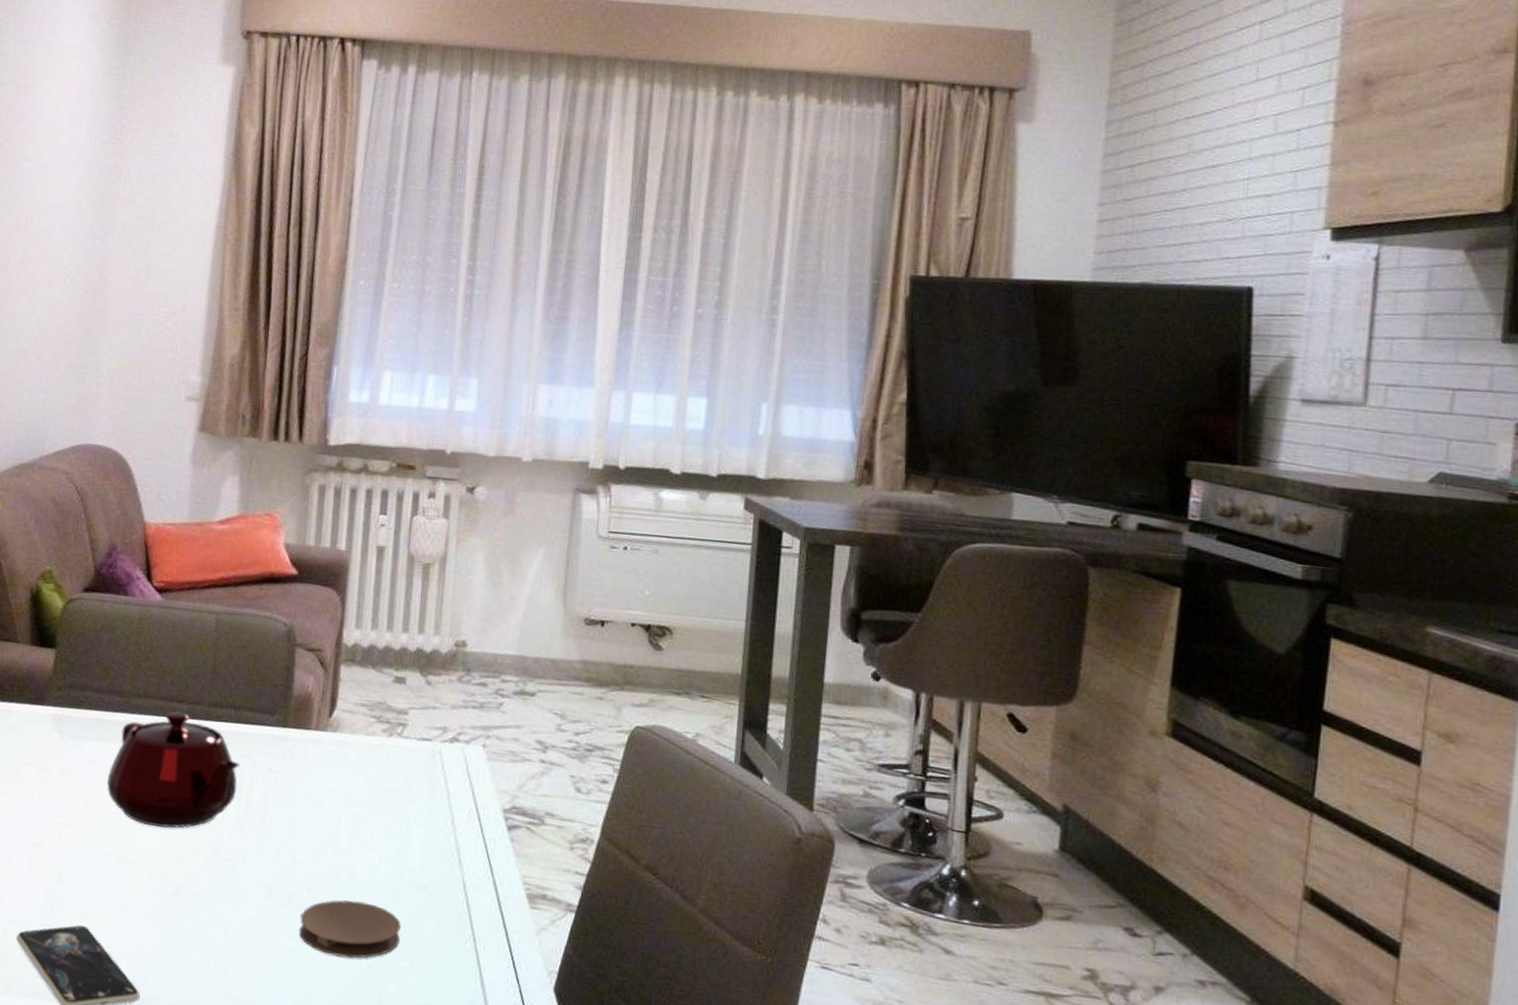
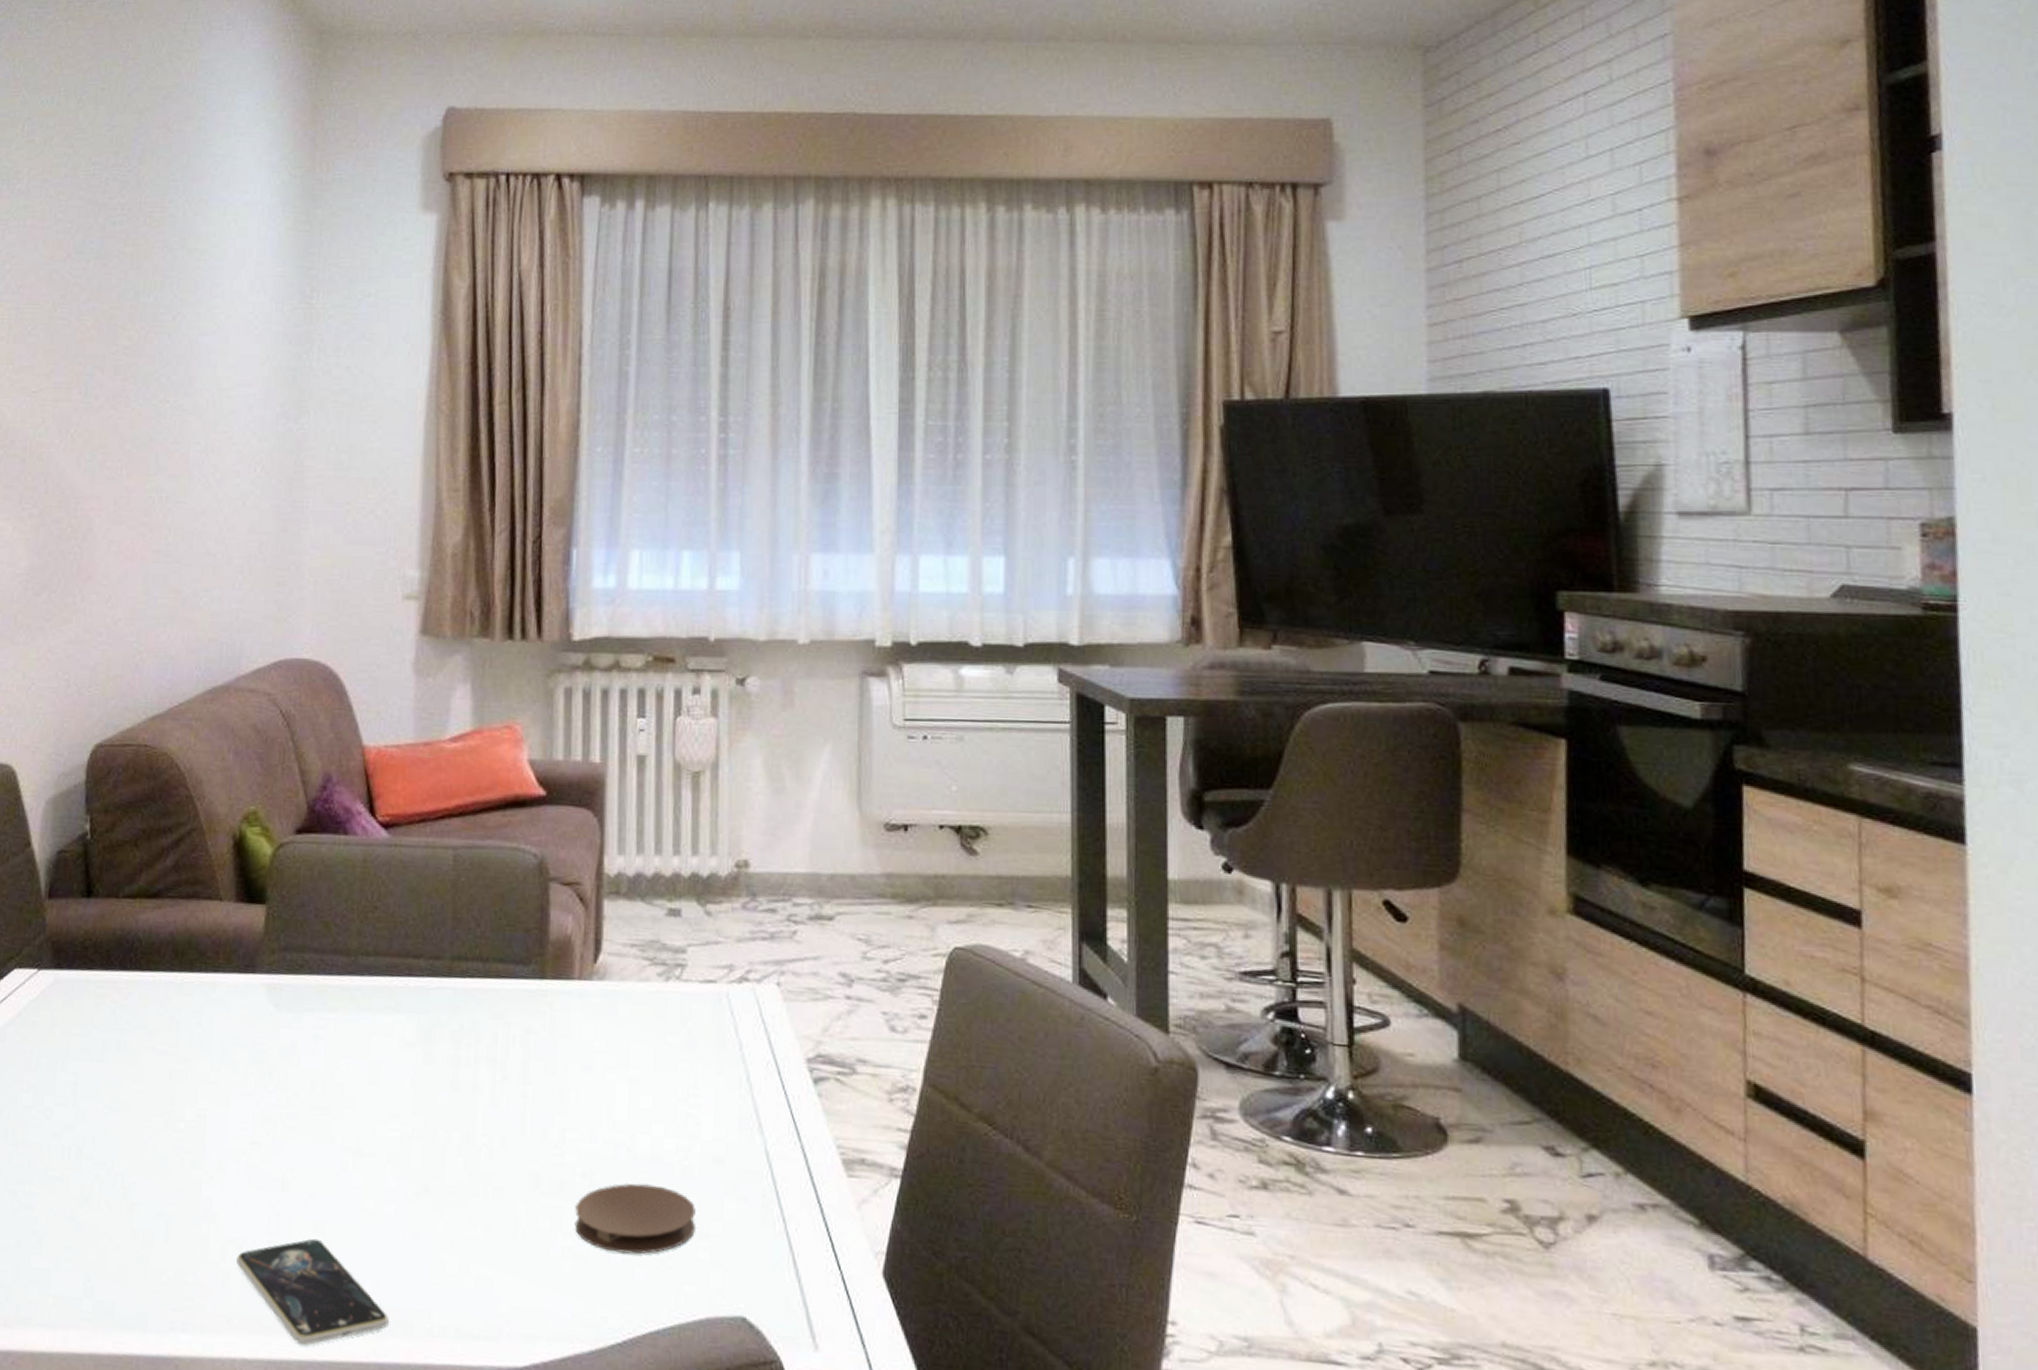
teapot: present [107,711,241,829] -> none [336,968,493,1112]

